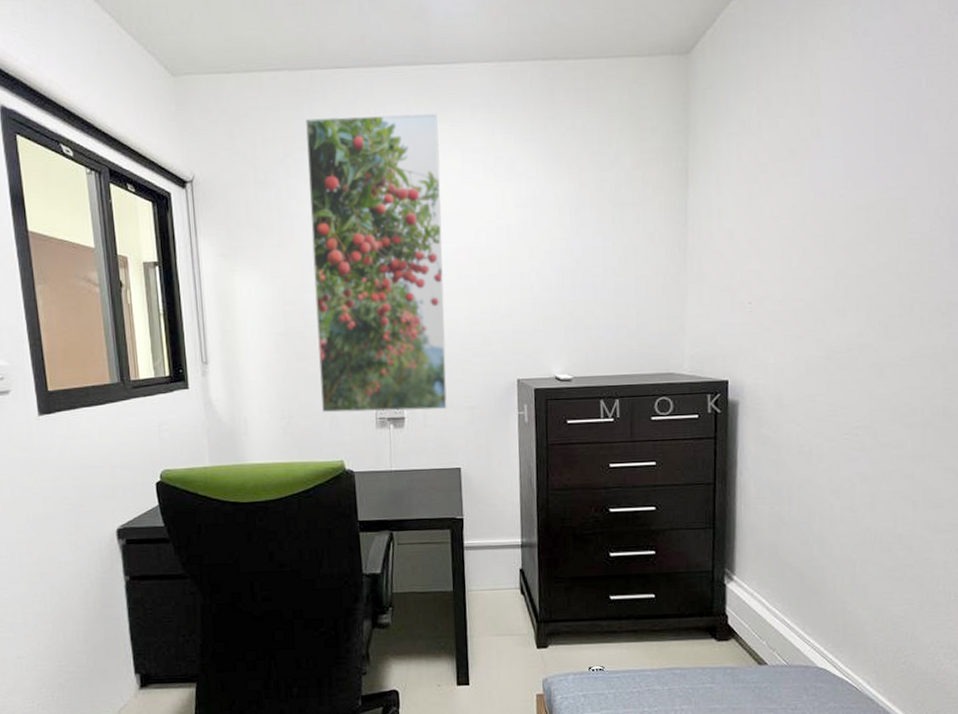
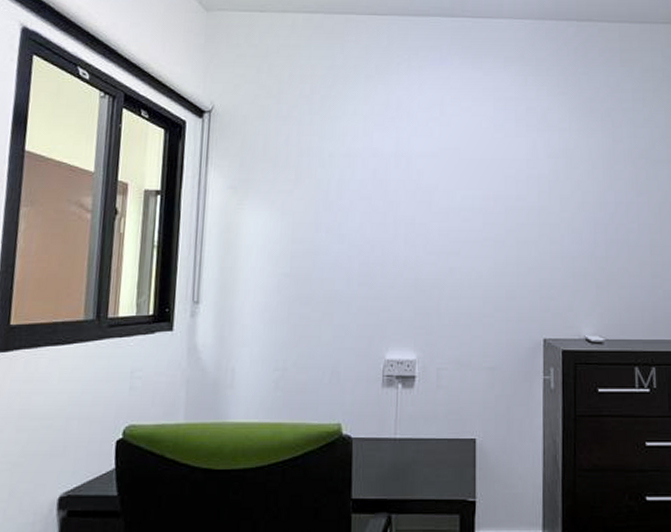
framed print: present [304,113,447,413] -> none [321,59,472,369]

